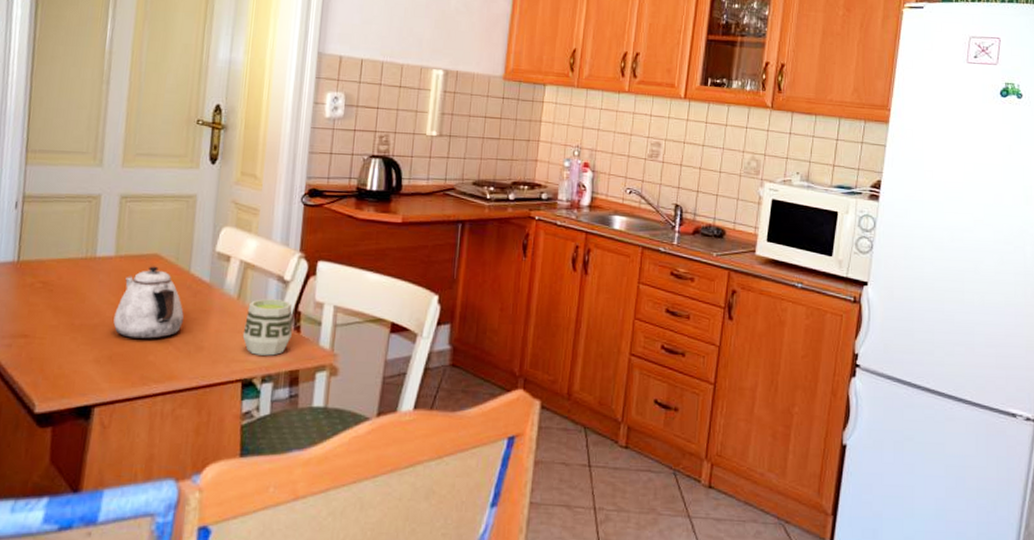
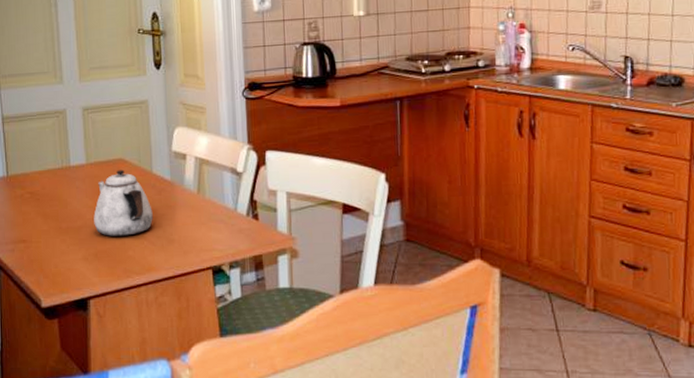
cup: present [242,299,293,356] -> none [206,190,251,244]

